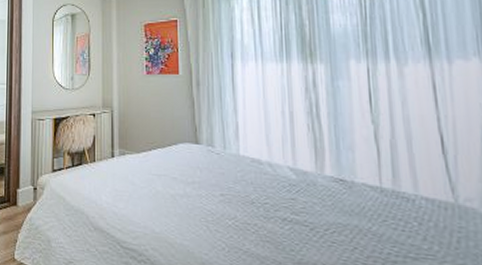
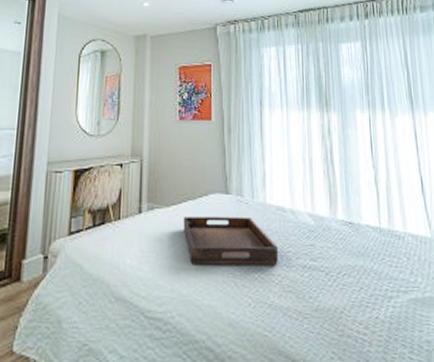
serving tray: none [153,163,254,214] -> present [183,217,278,265]

